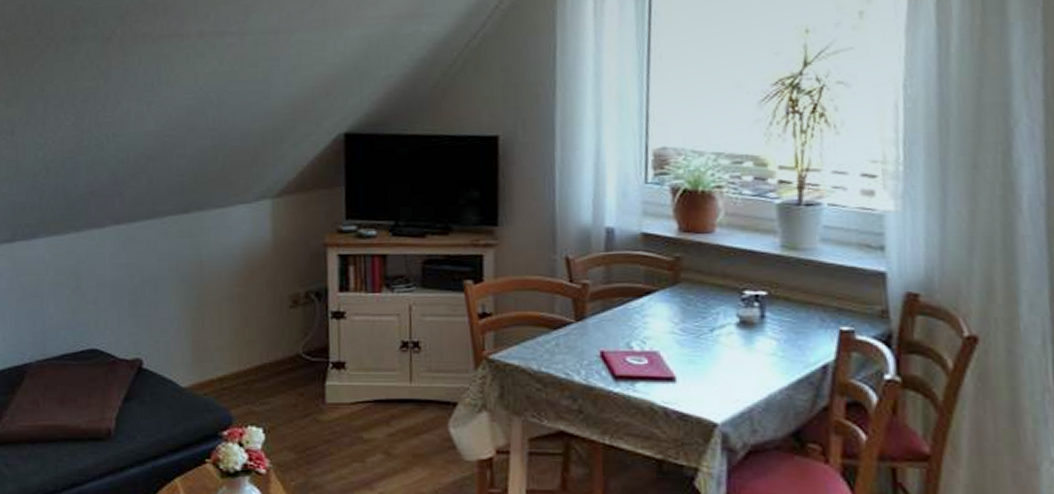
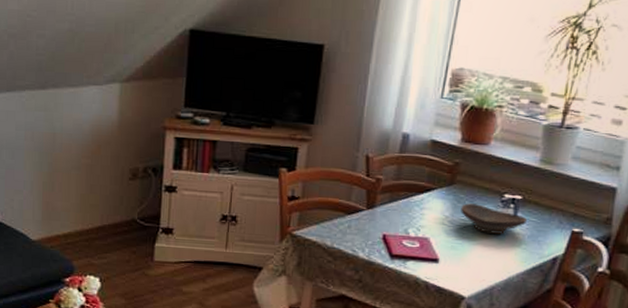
decorative bowl: none [692,305,780,341] -> present [461,203,528,234]

